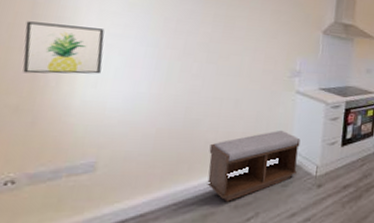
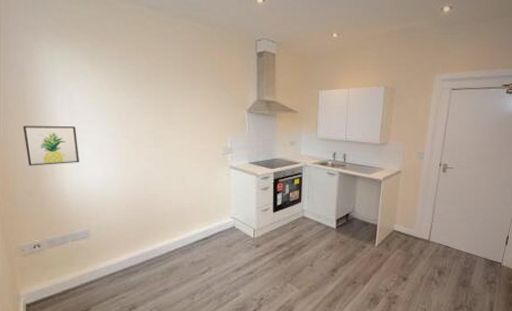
bench: present [207,130,301,202] -> none [167,200,238,259]

